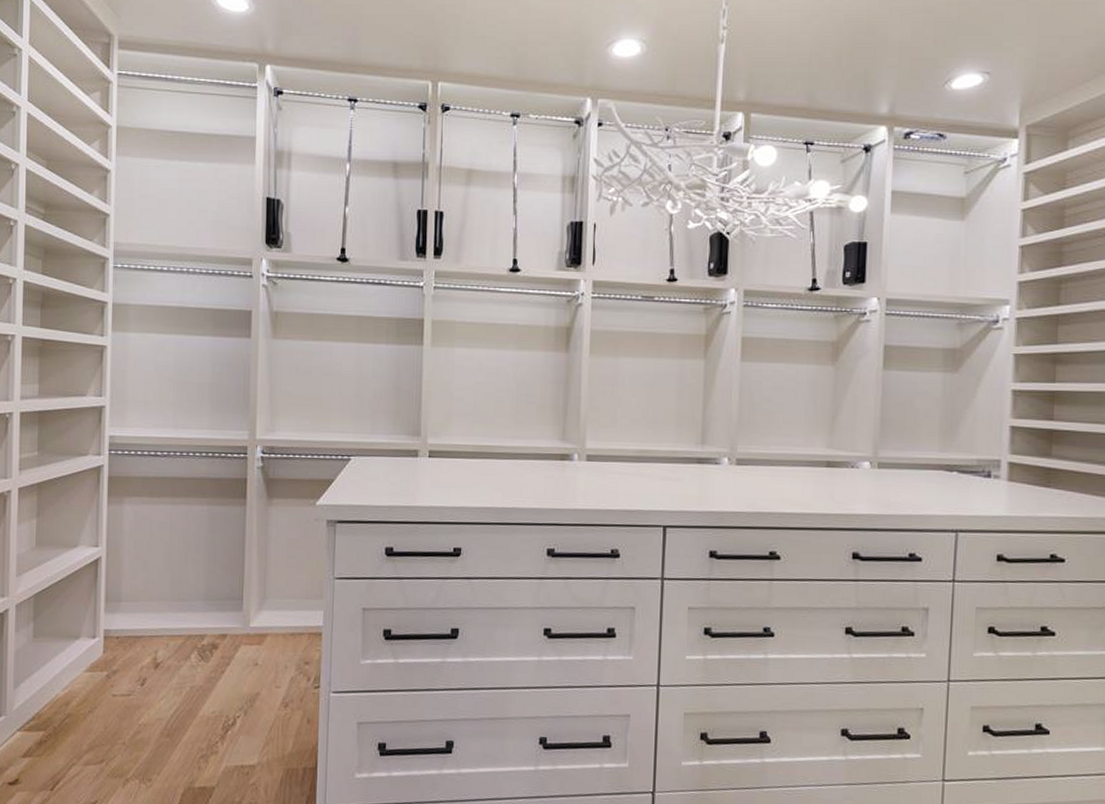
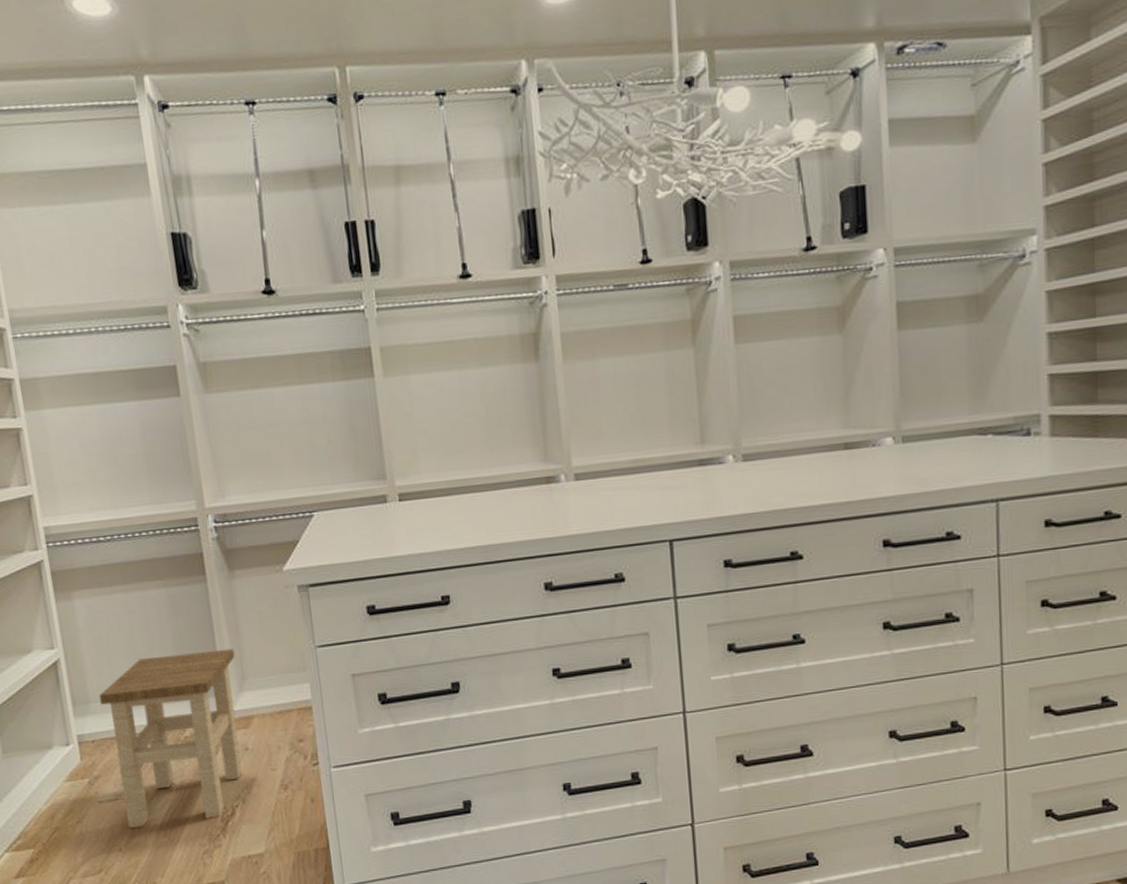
stool: none [130,567,260,726] -> present [99,648,243,829]

